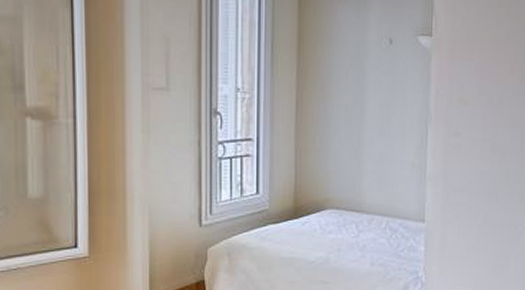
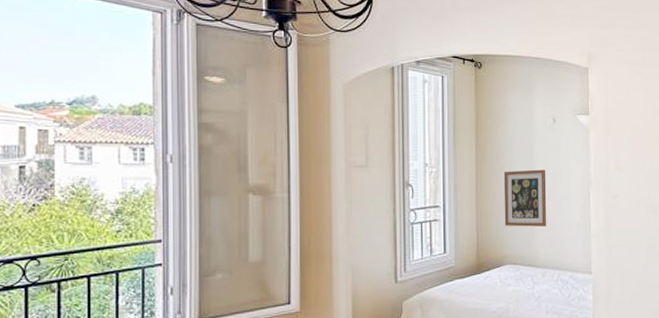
wall art: none [327,99,379,166] -> present [503,169,547,227]

